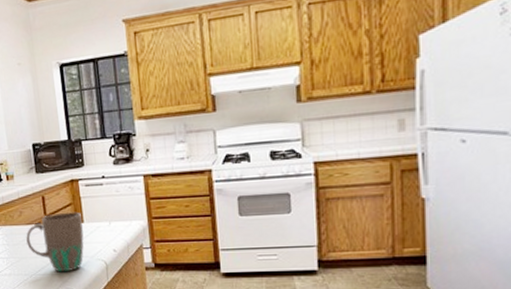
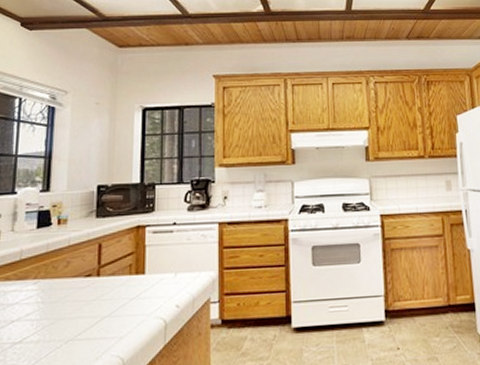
mug: present [26,211,84,272] -> none [69,261,143,336]

